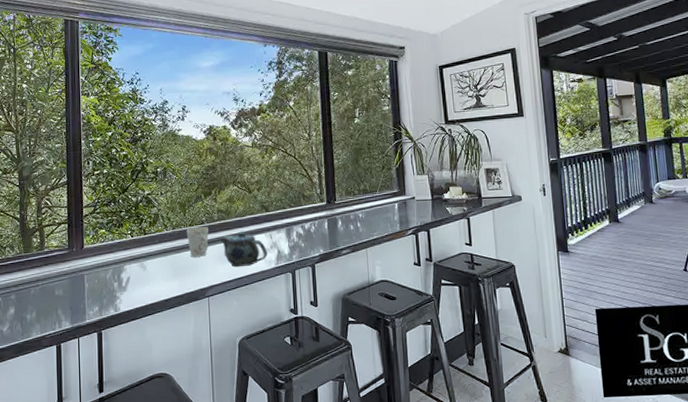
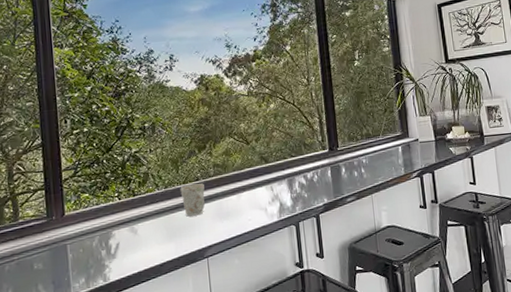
teapot: present [220,231,268,268] -> none [217,185,269,224]

